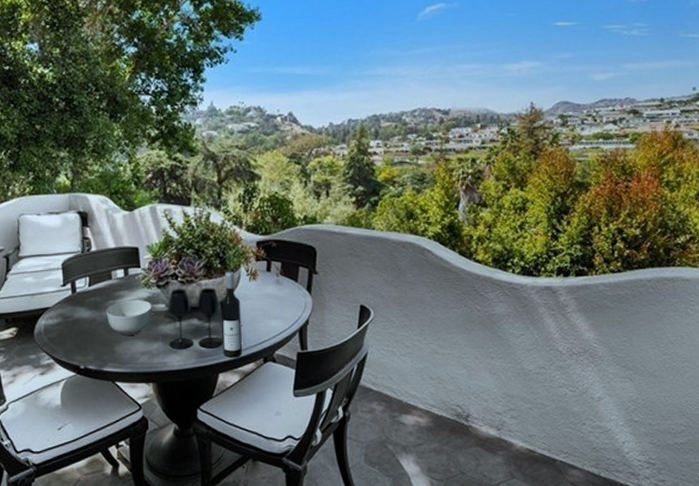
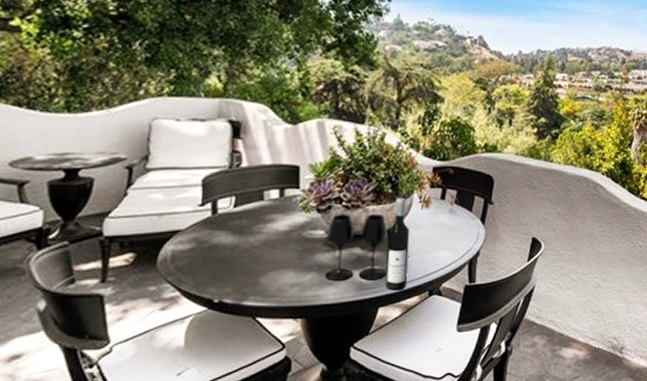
bowl: present [106,299,153,335] -> none [252,223,311,264]

